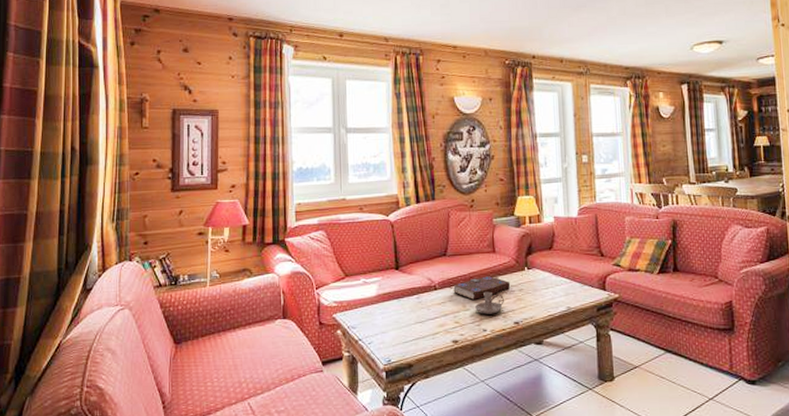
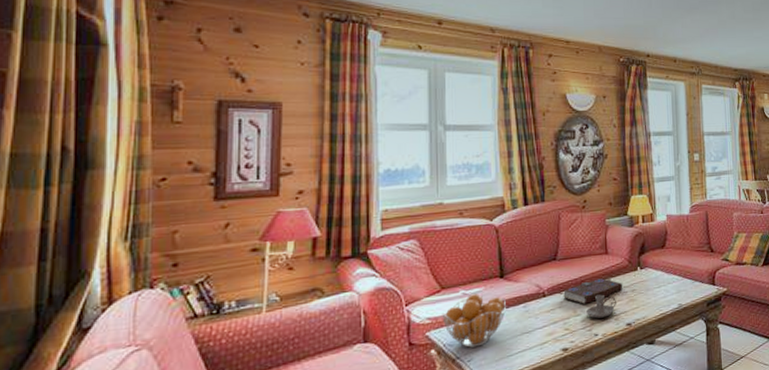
fruit basket: none [346,283,401,332] -> present [442,294,506,348]

